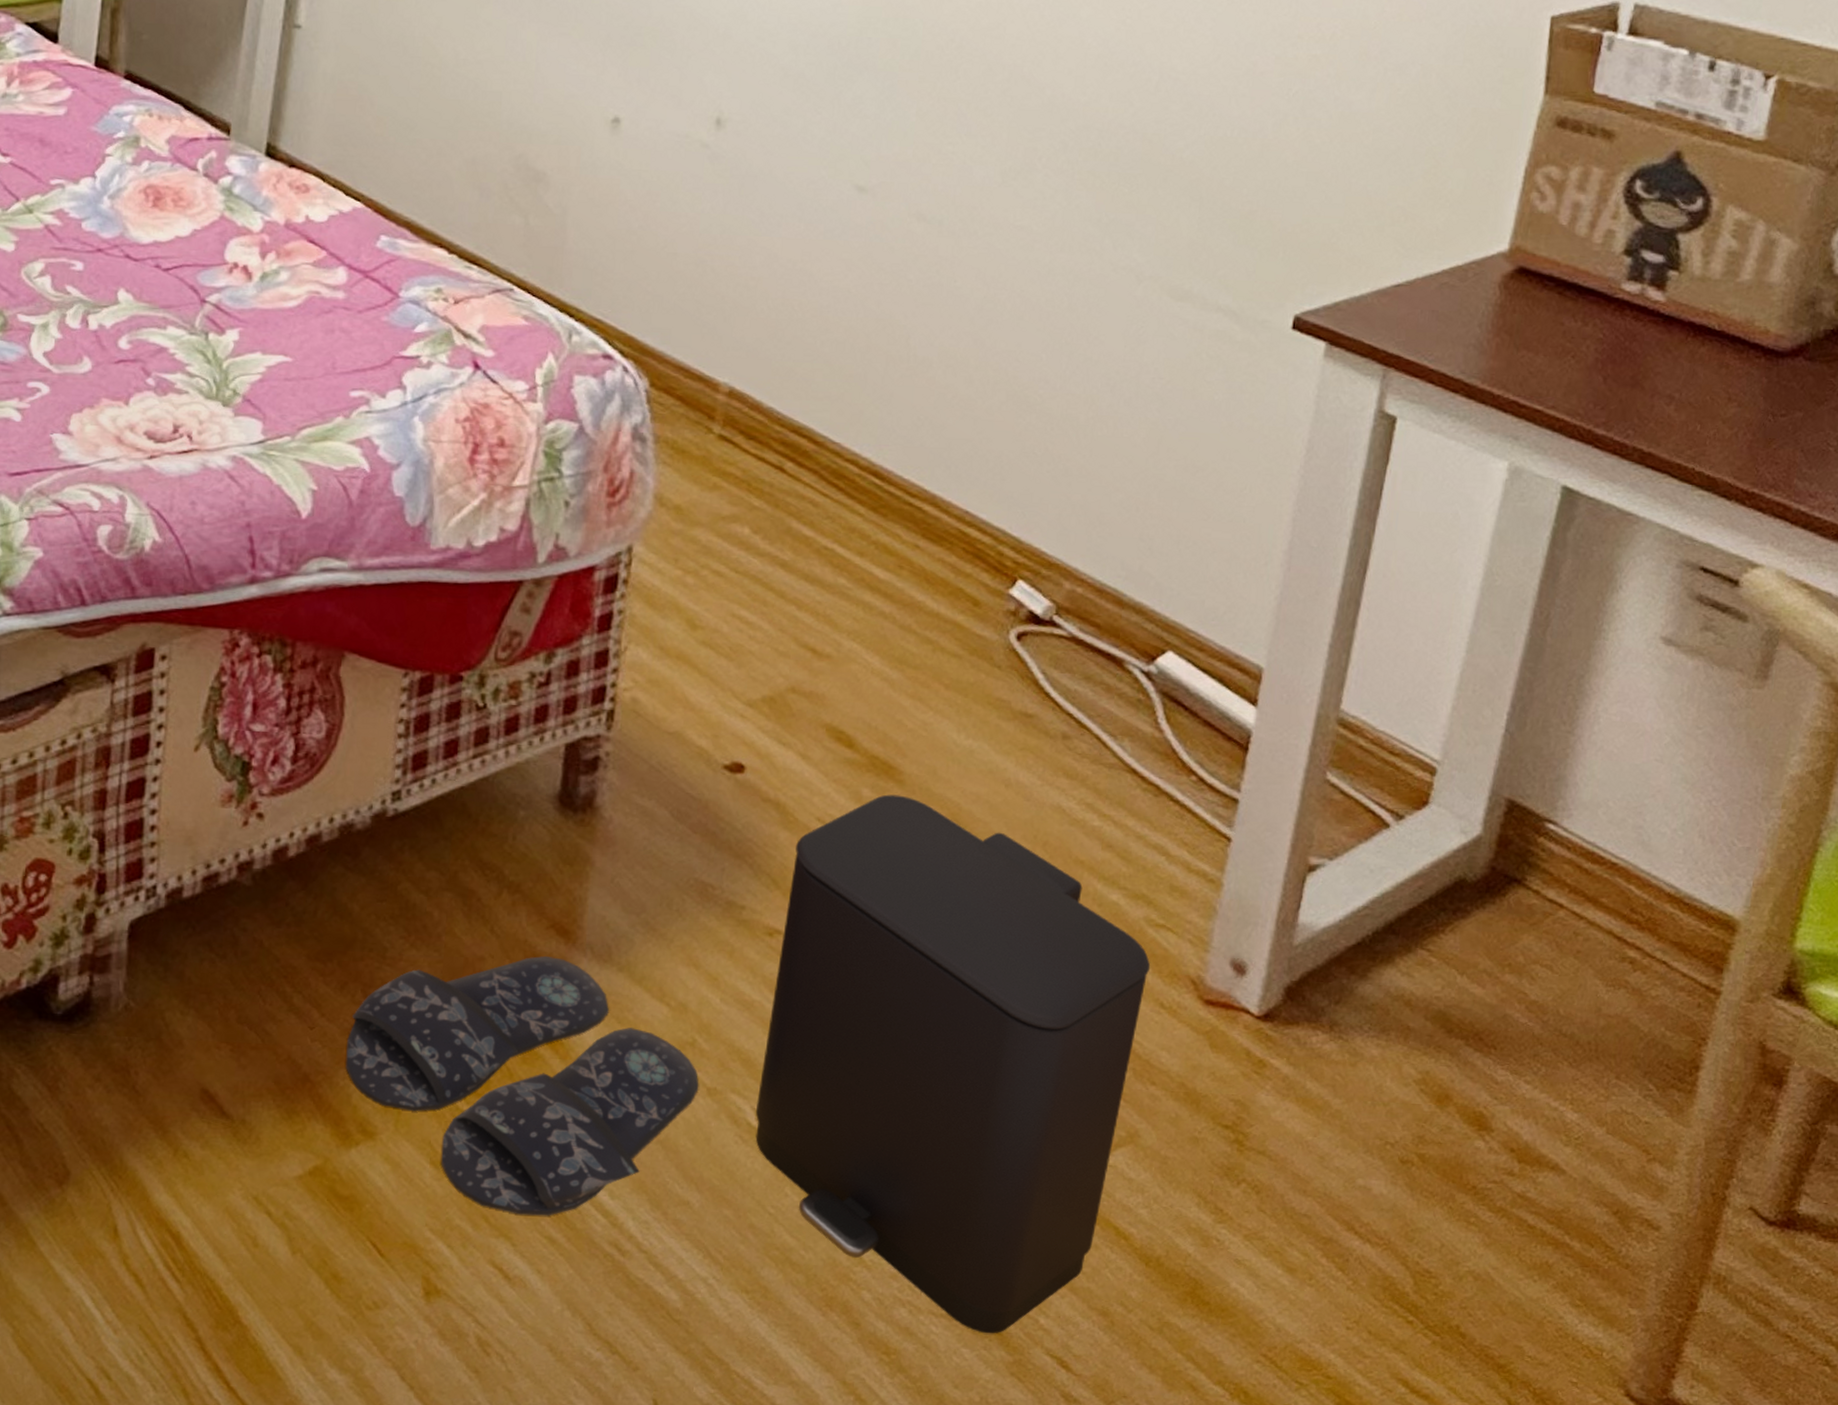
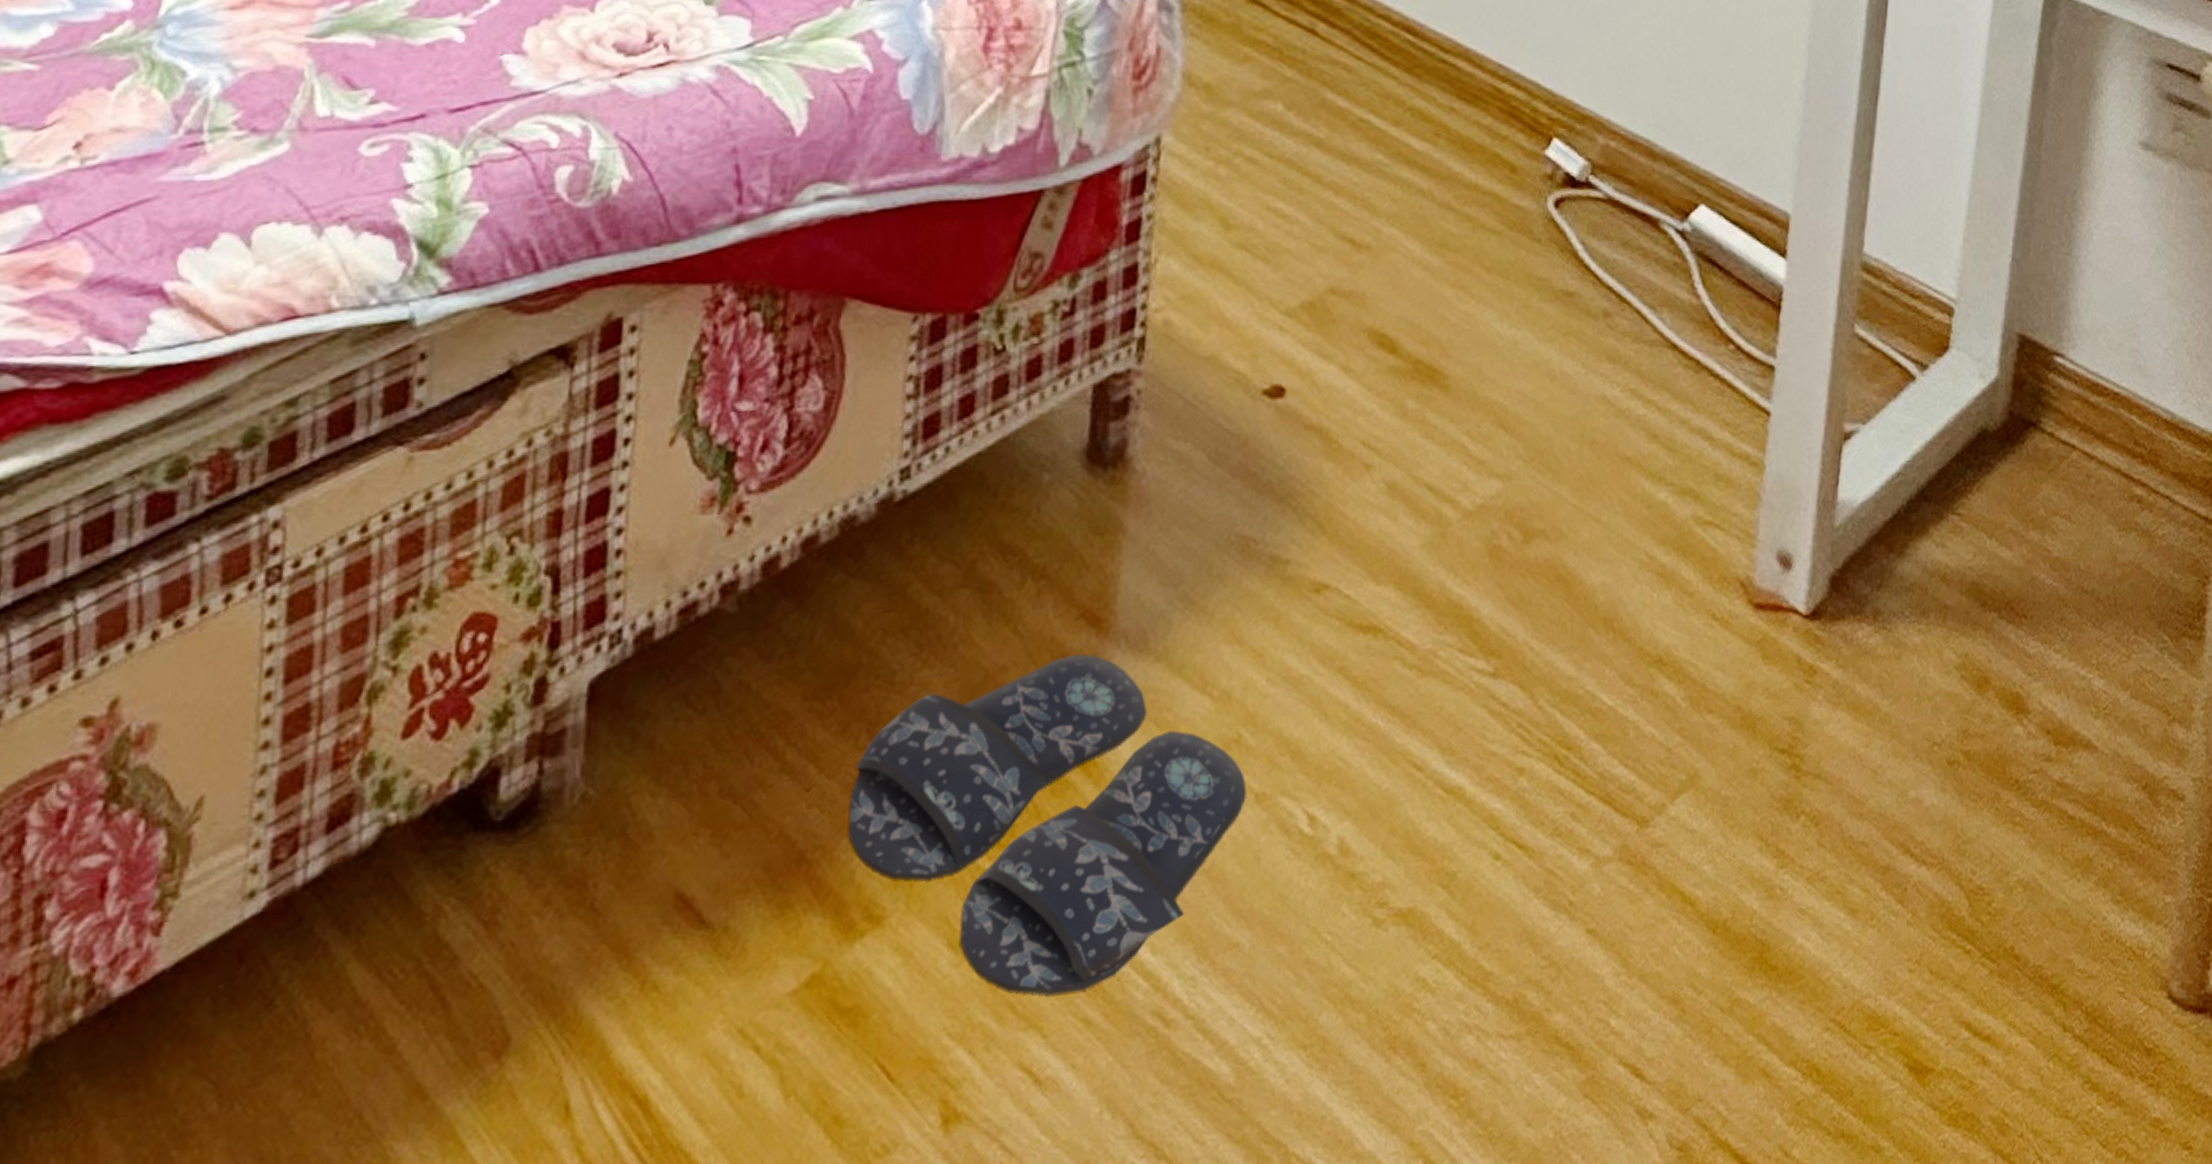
pedal bin: present [756,794,1151,1334] -> none [1308,403,1701,1050]

